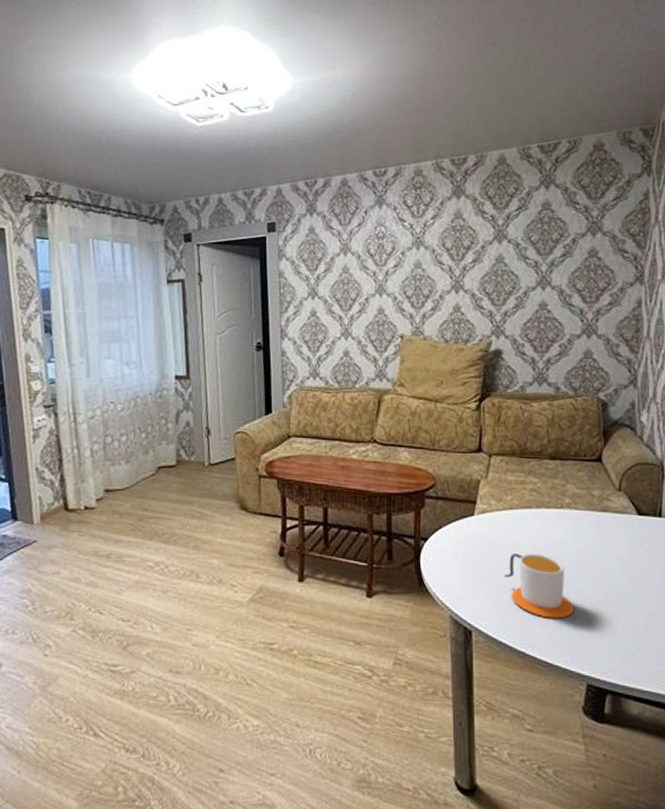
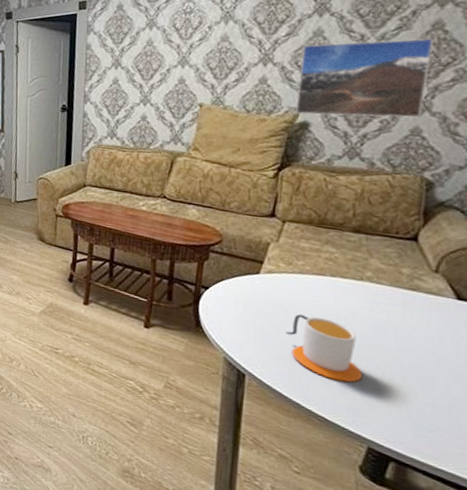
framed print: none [488,265,591,342] -> present [296,38,433,118]

